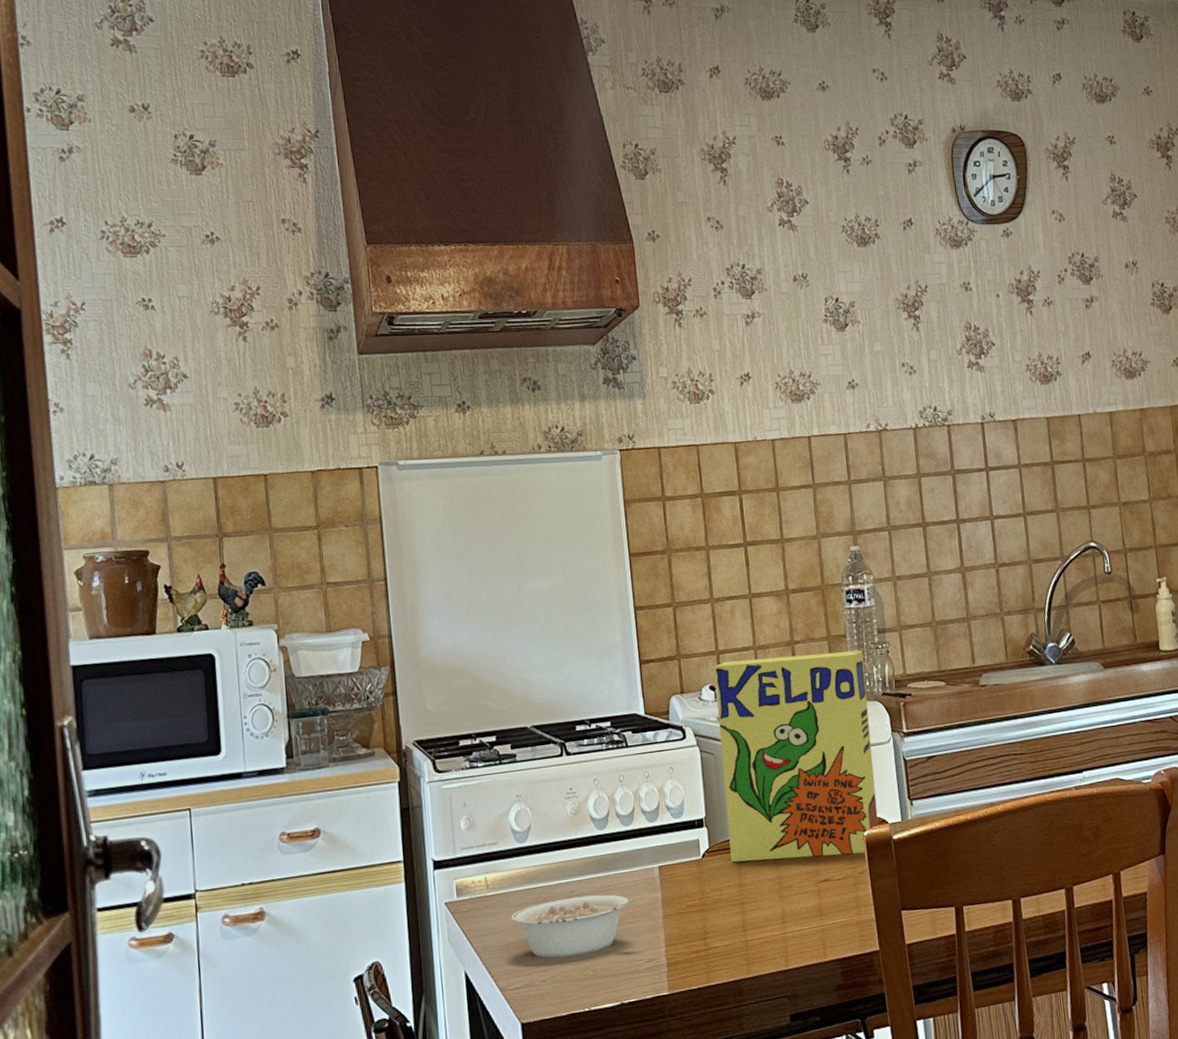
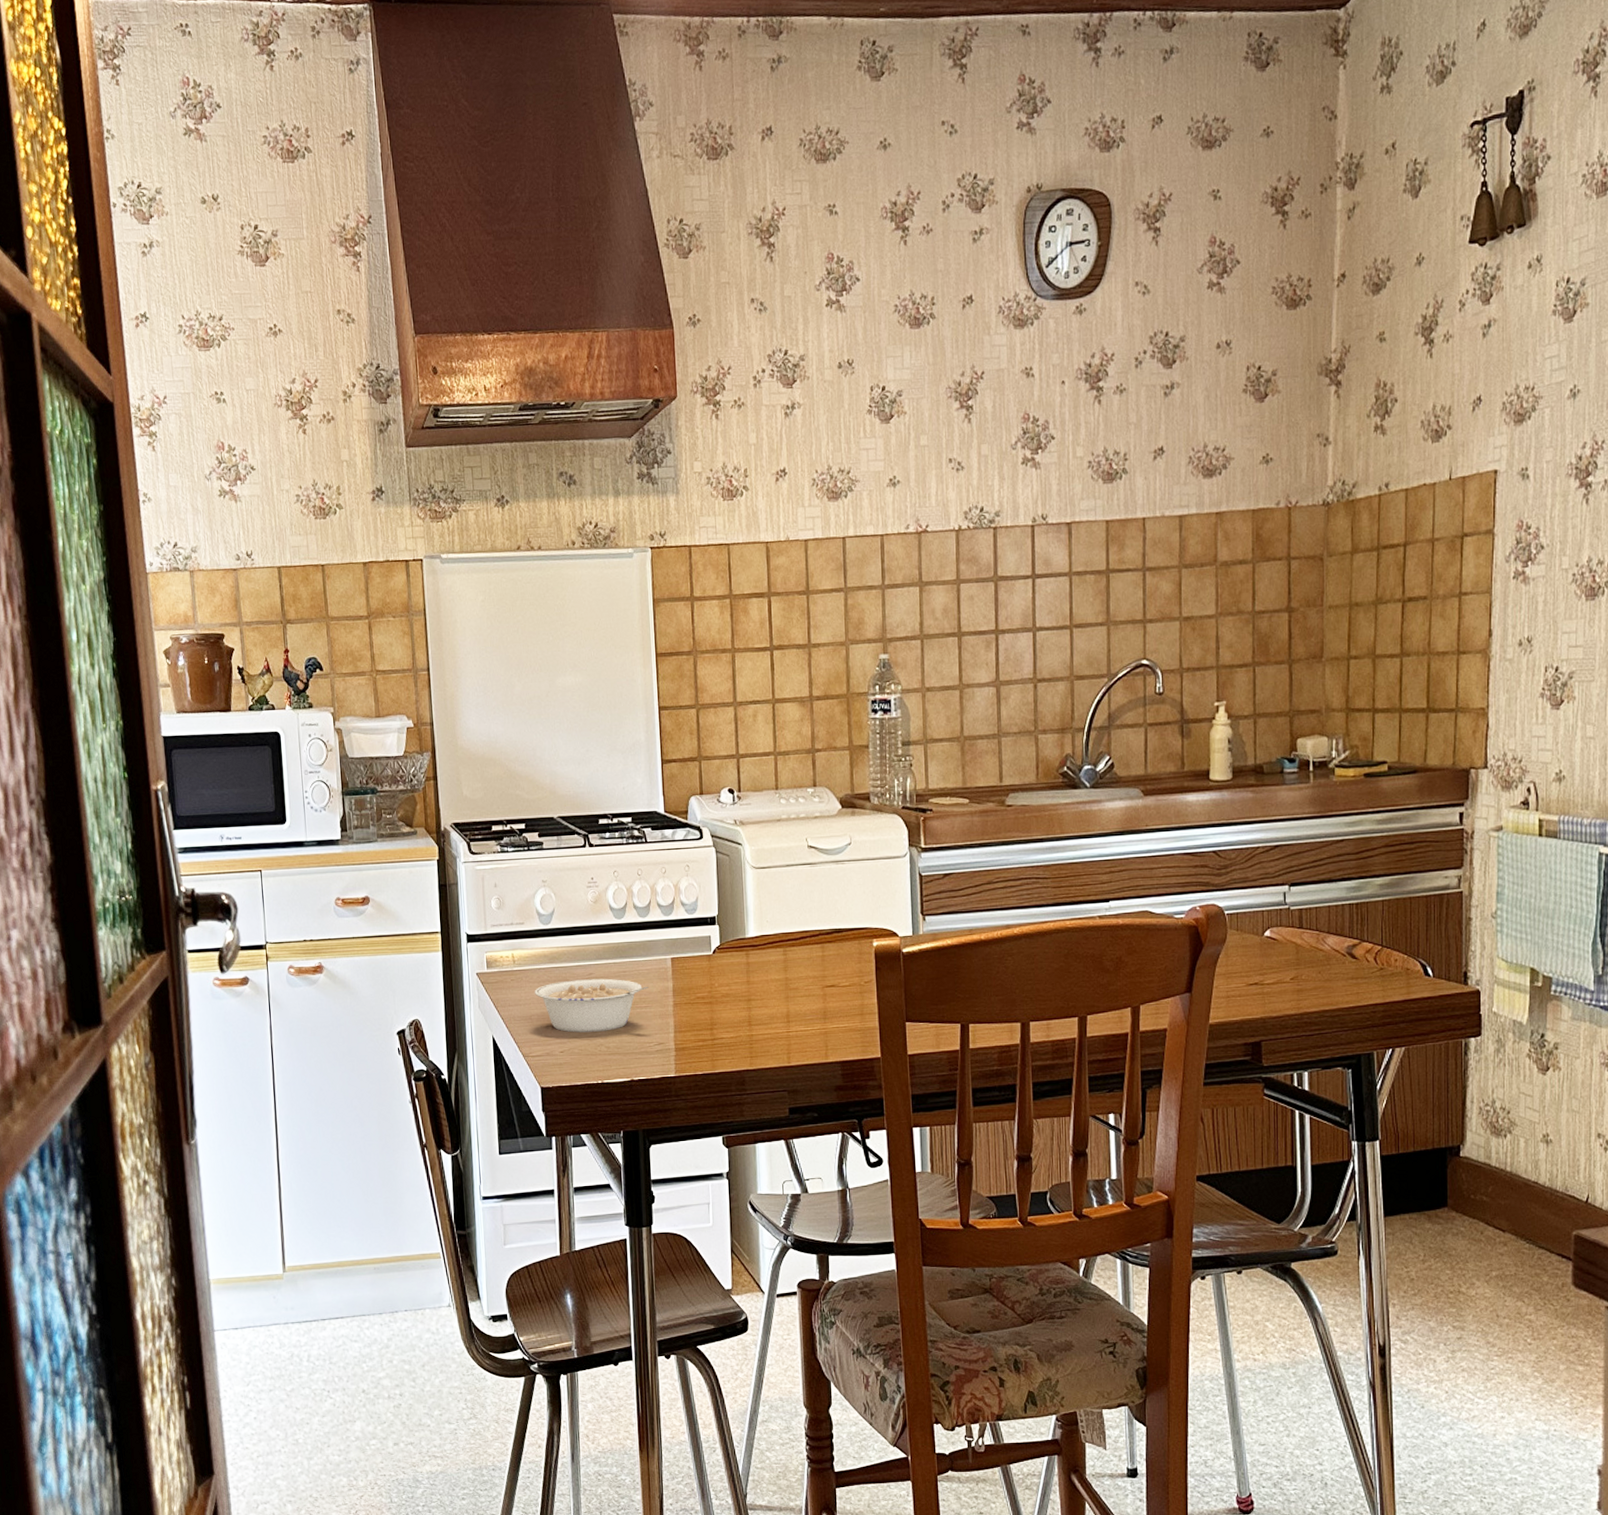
cereal box: present [714,650,879,863] -> none [734,762,889,963]

